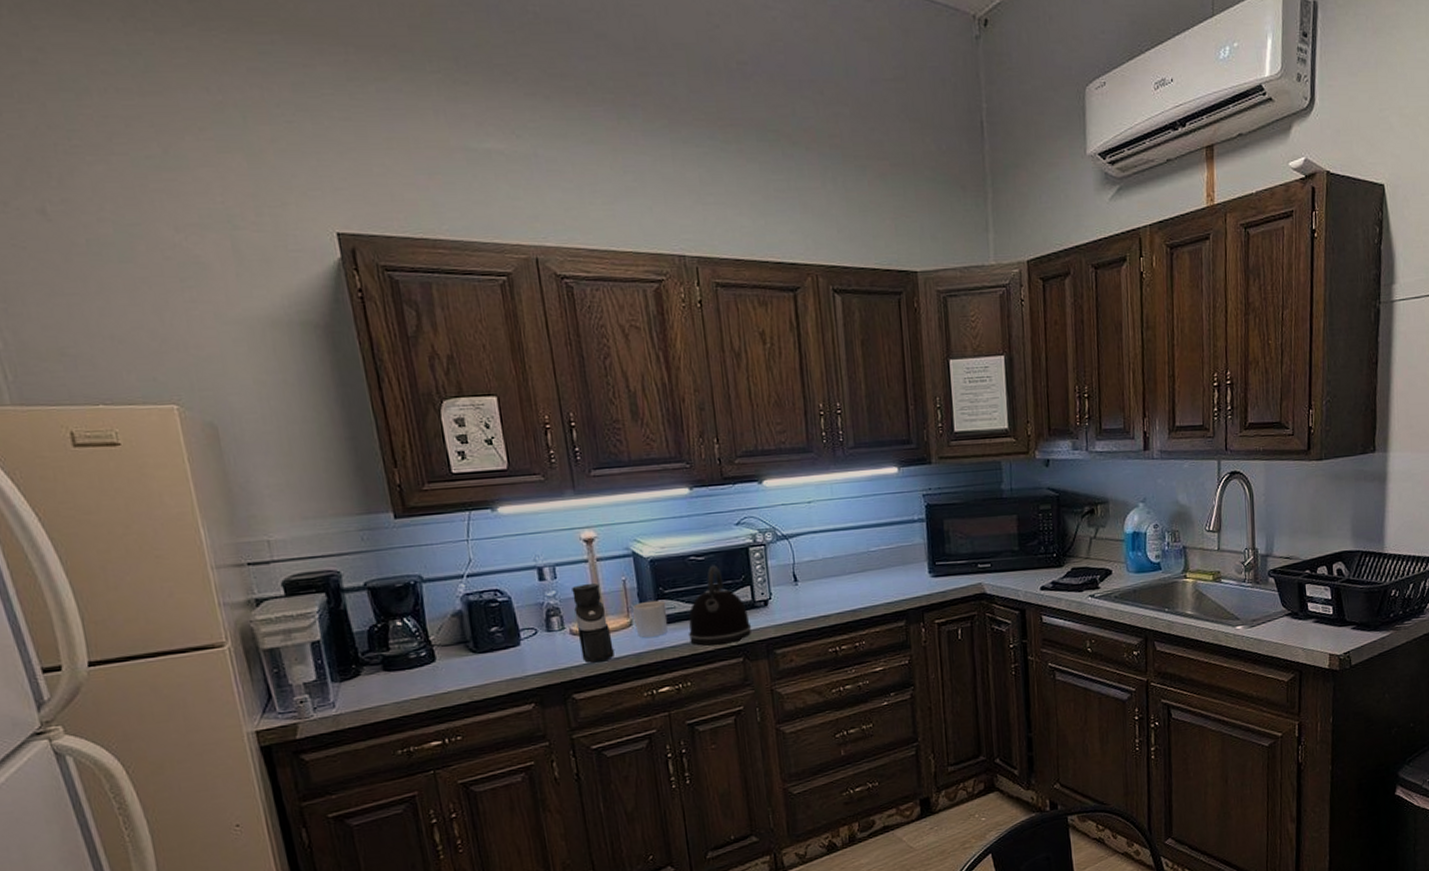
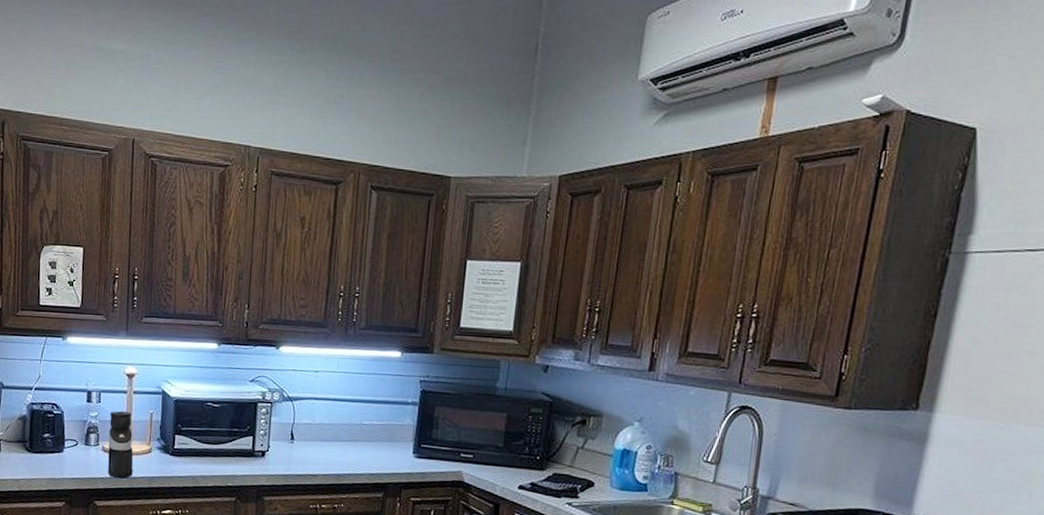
mug: present [631,600,669,639] -> none [153,434,181,466]
kettle: present [688,564,752,646] -> none [194,413,248,483]

